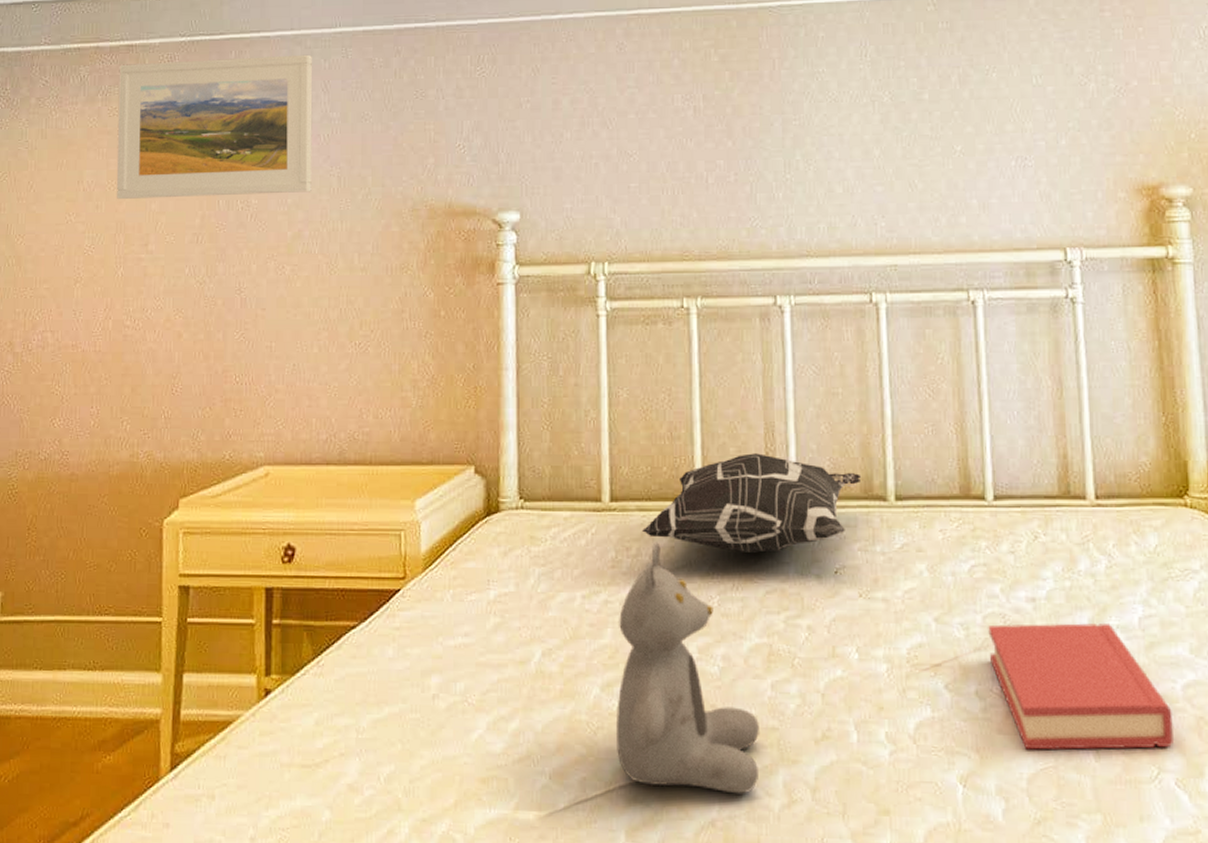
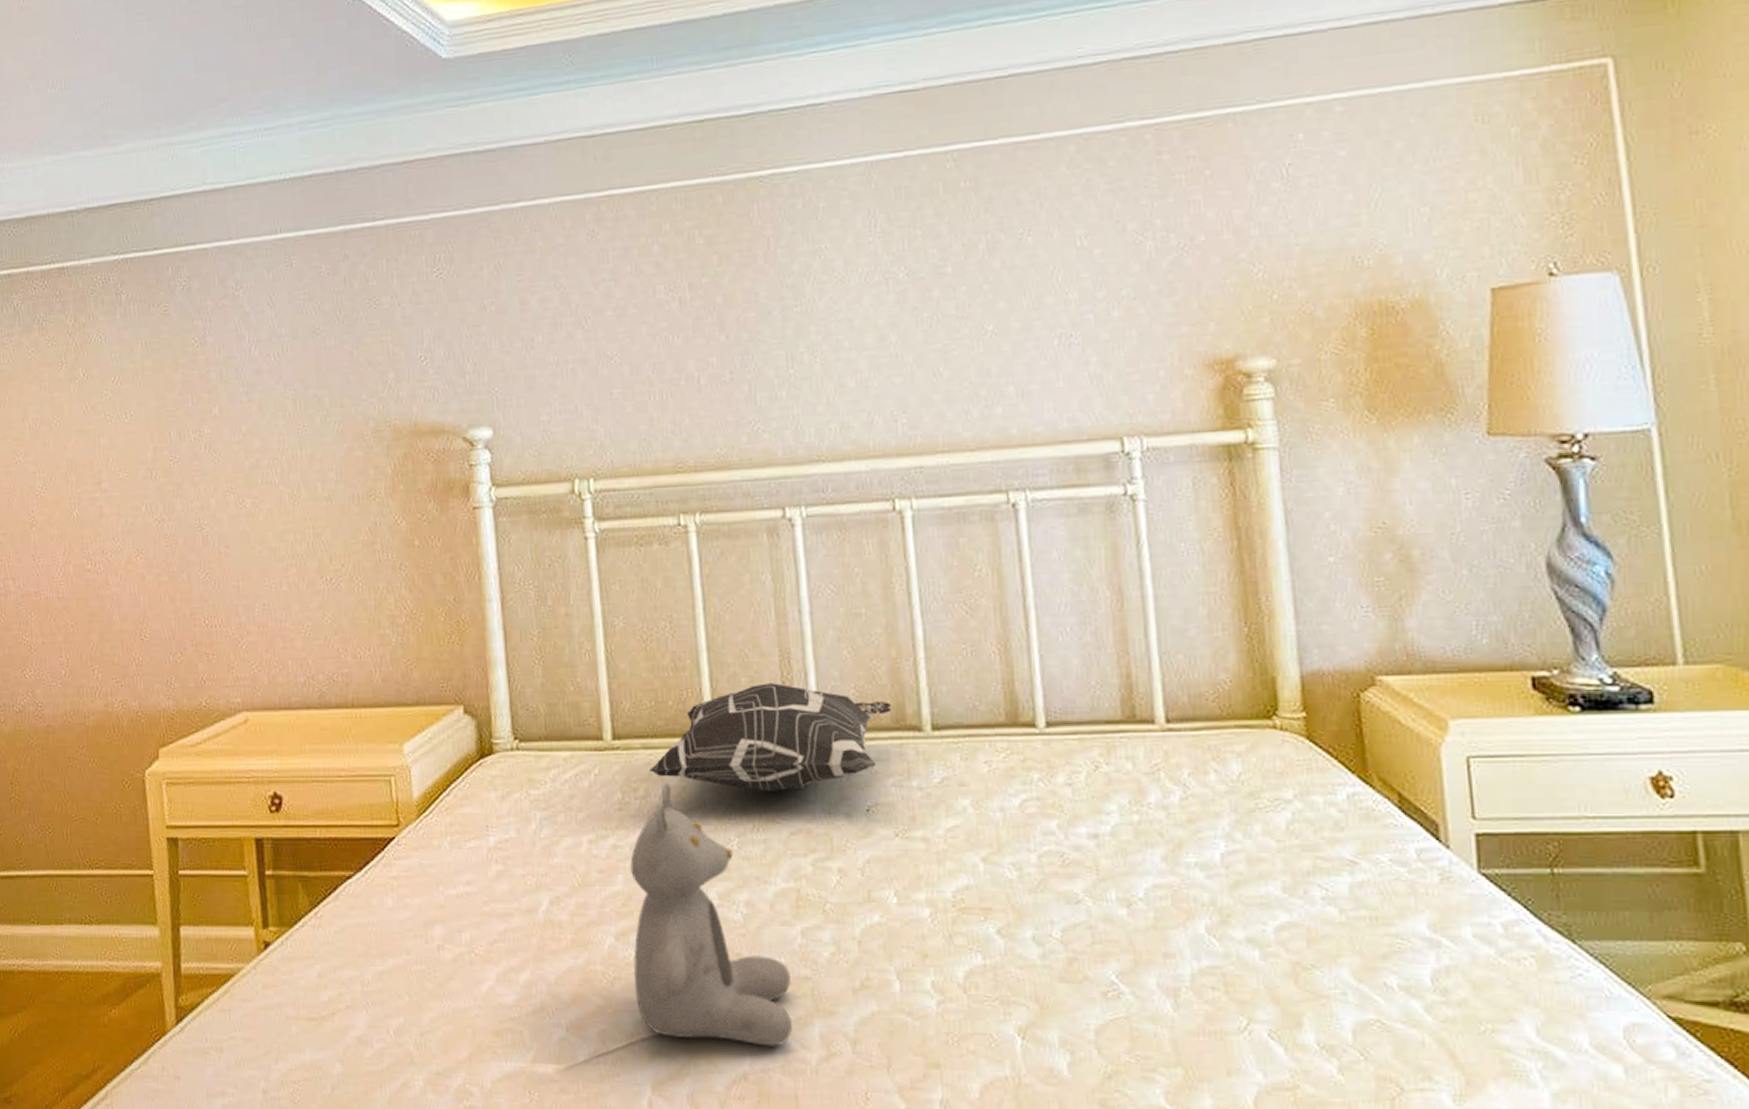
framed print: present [116,54,313,199] -> none [52,265,266,435]
hardback book: present [988,622,1173,751] -> none [1044,859,1265,1000]

